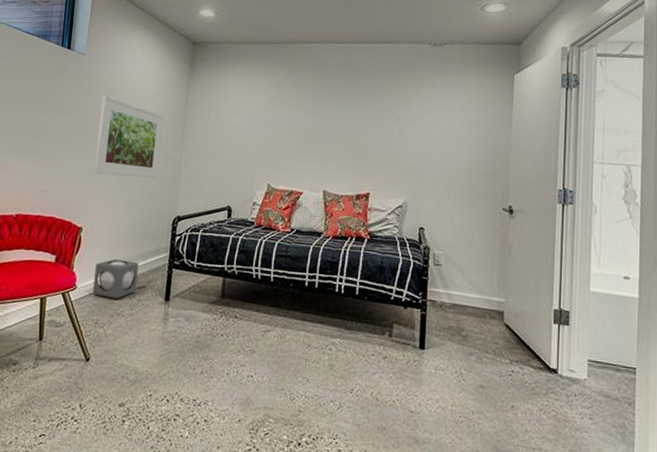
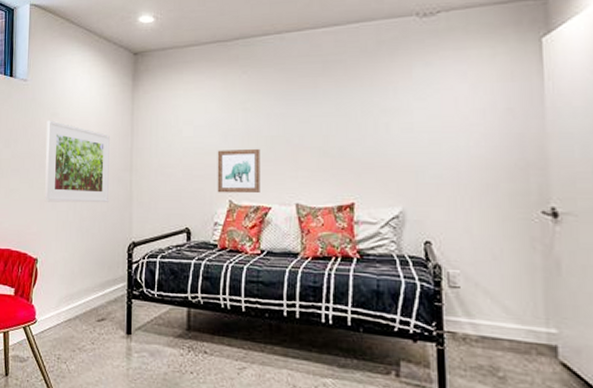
speaker: present [92,258,139,299] -> none [53,290,97,333]
wall art: none [258,139,298,179] -> present [217,148,260,194]

